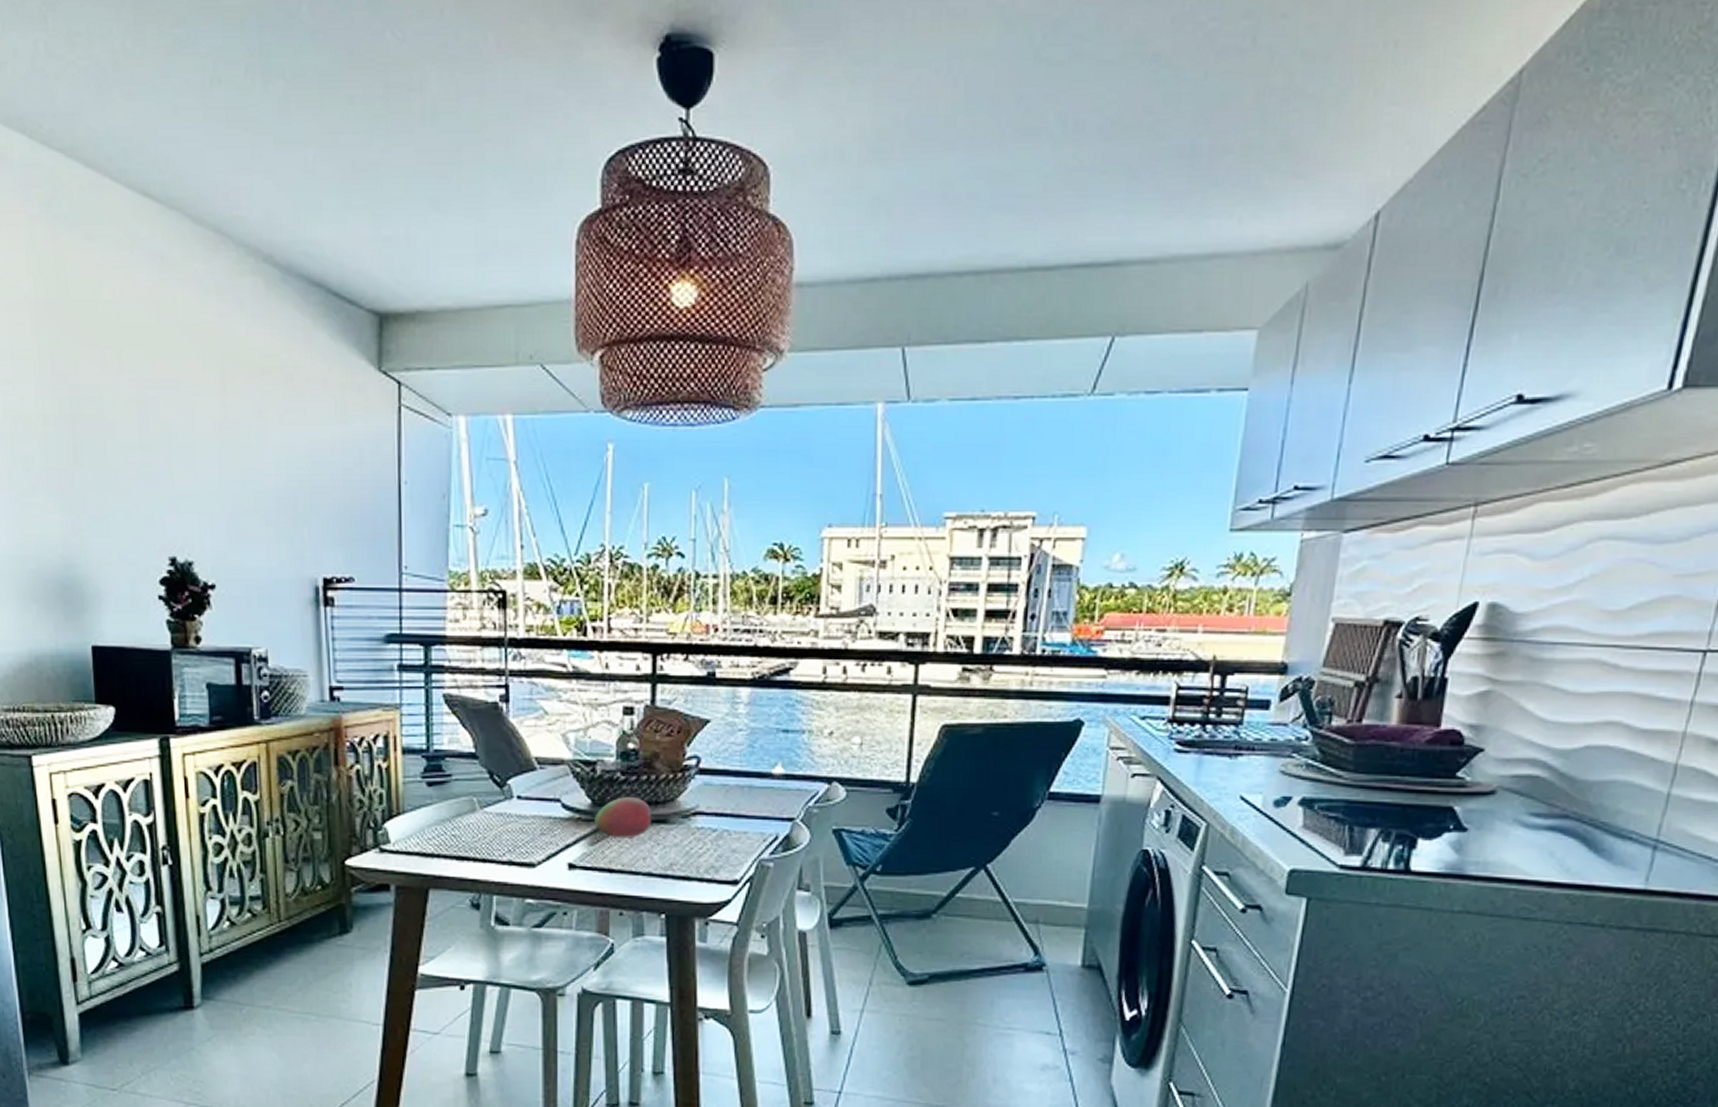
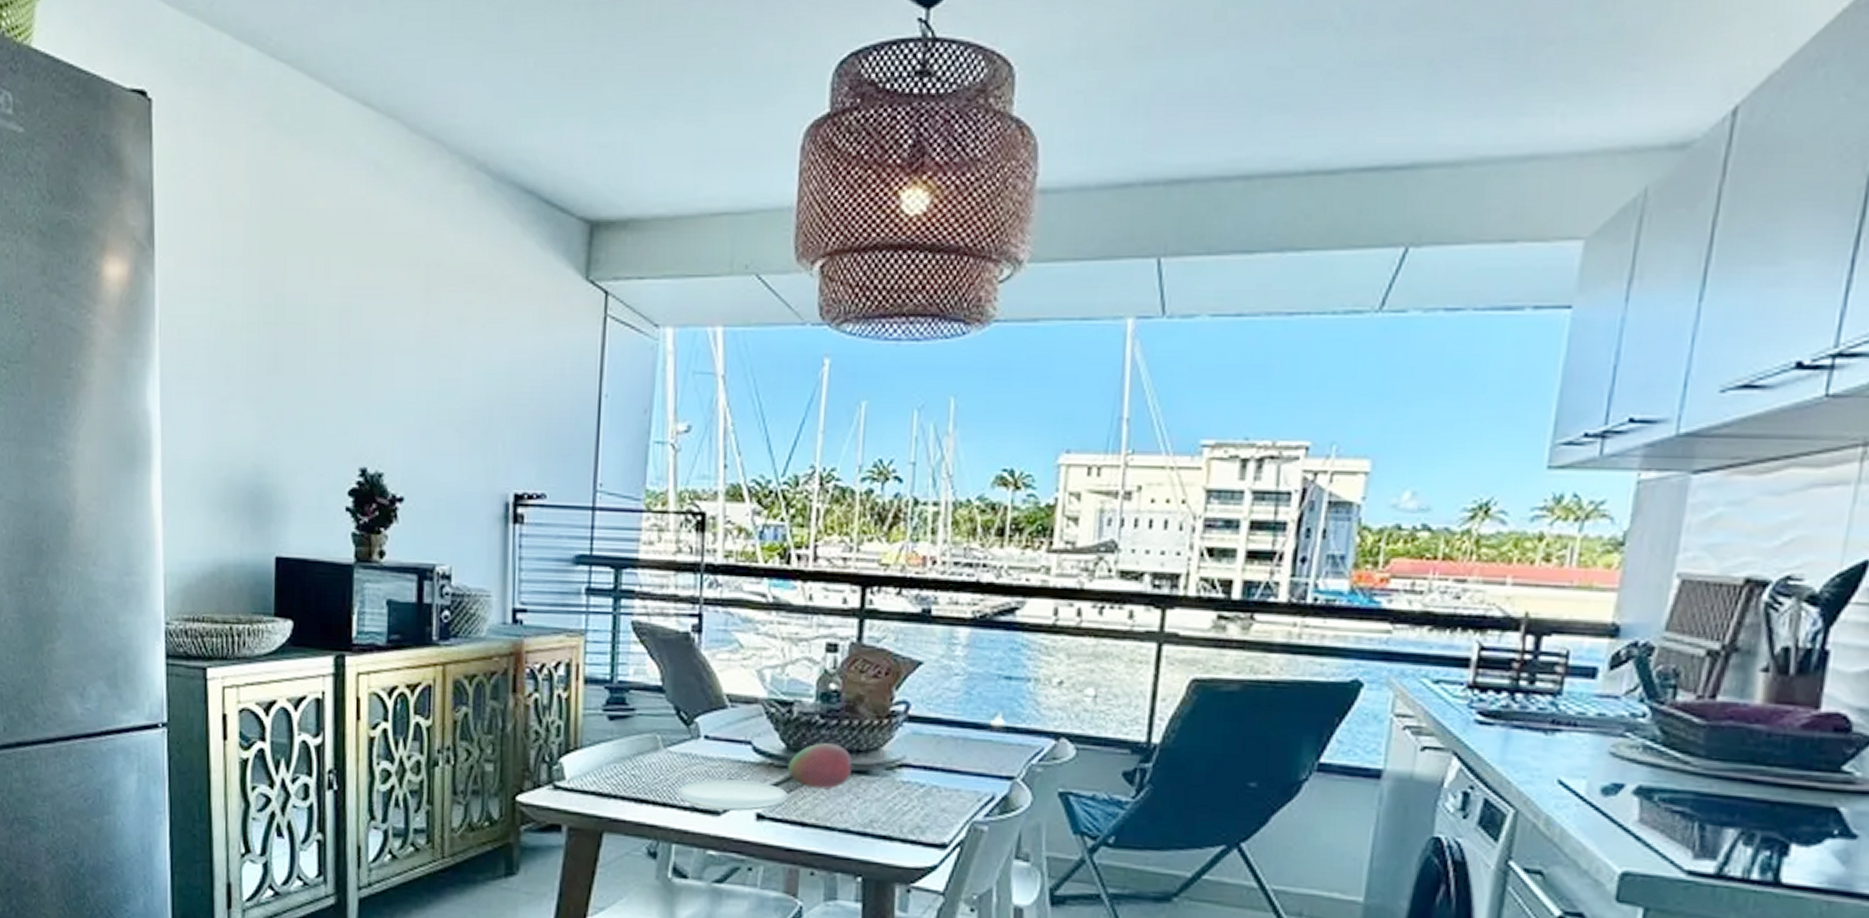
plate: none [495,834,596,862] -> present [677,779,788,811]

